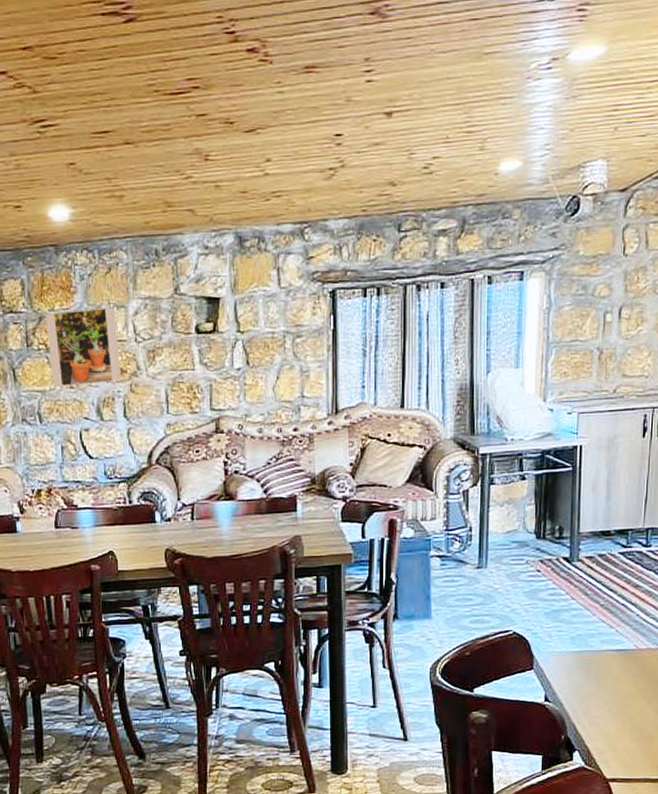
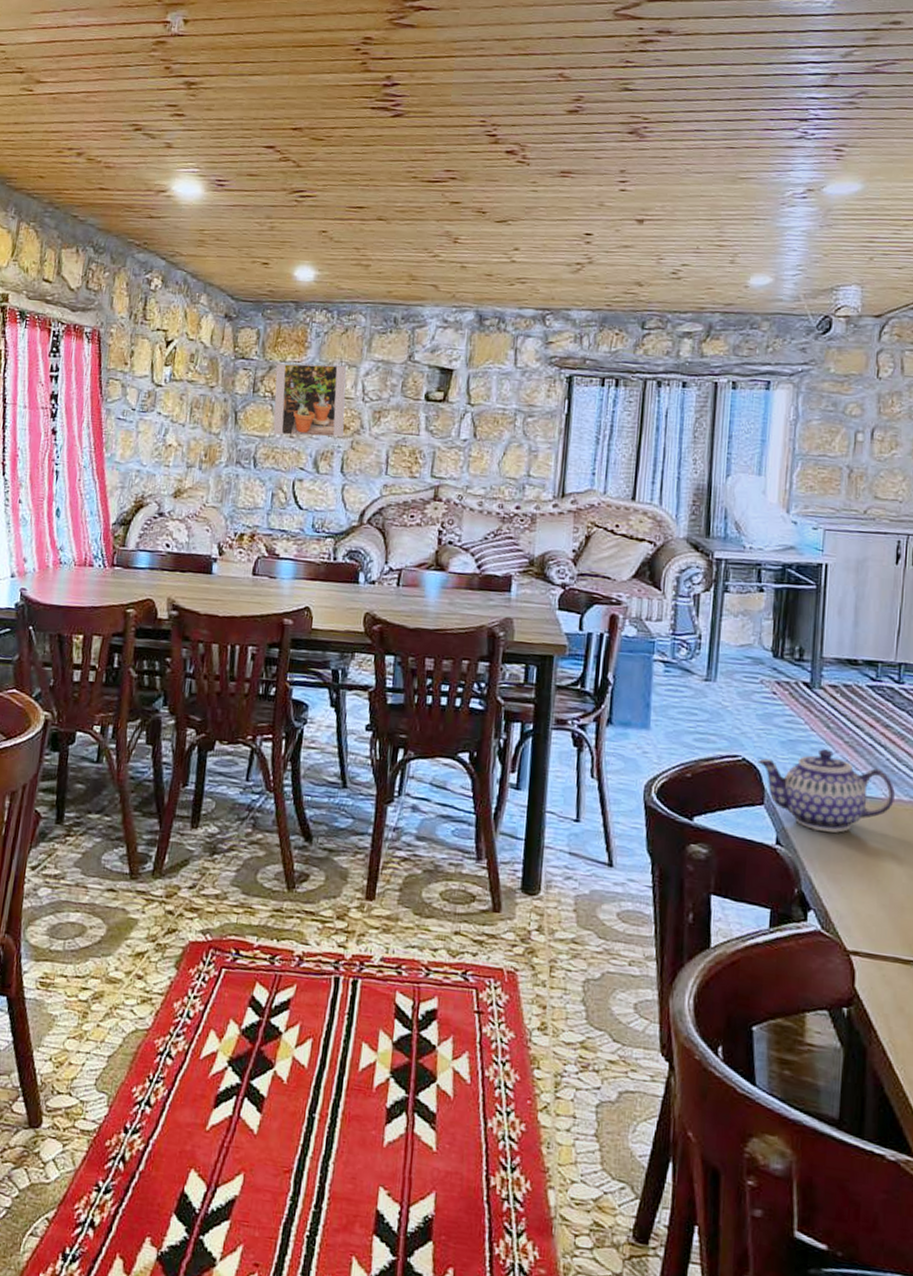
teapot: none [526,614,644,684] -> present [757,749,895,833]

